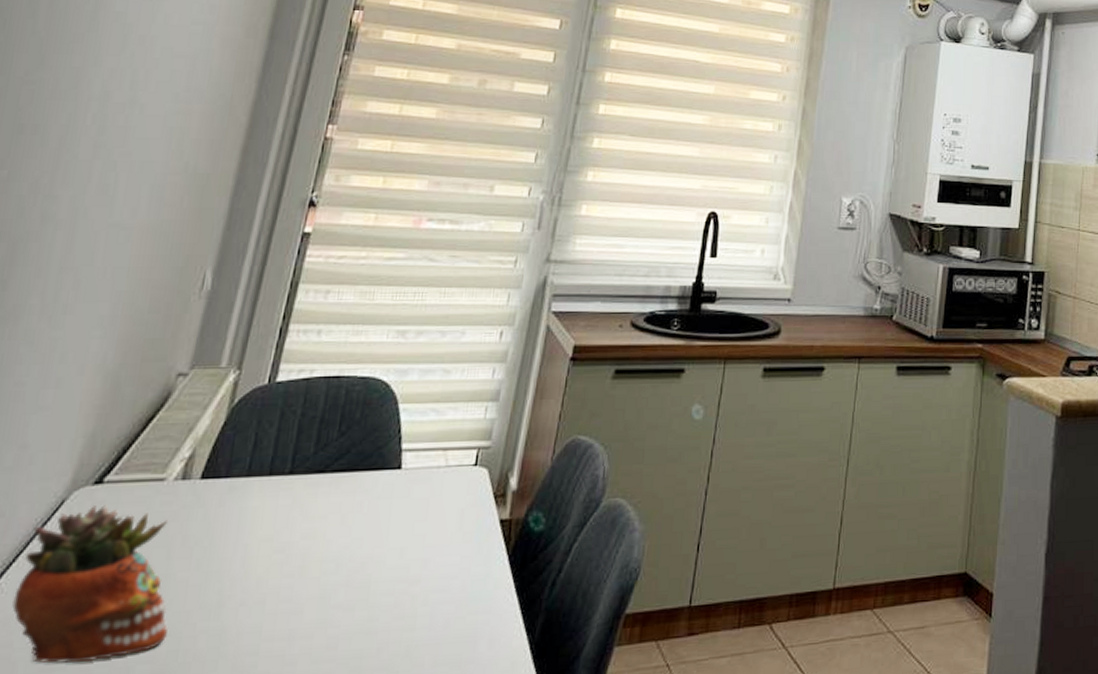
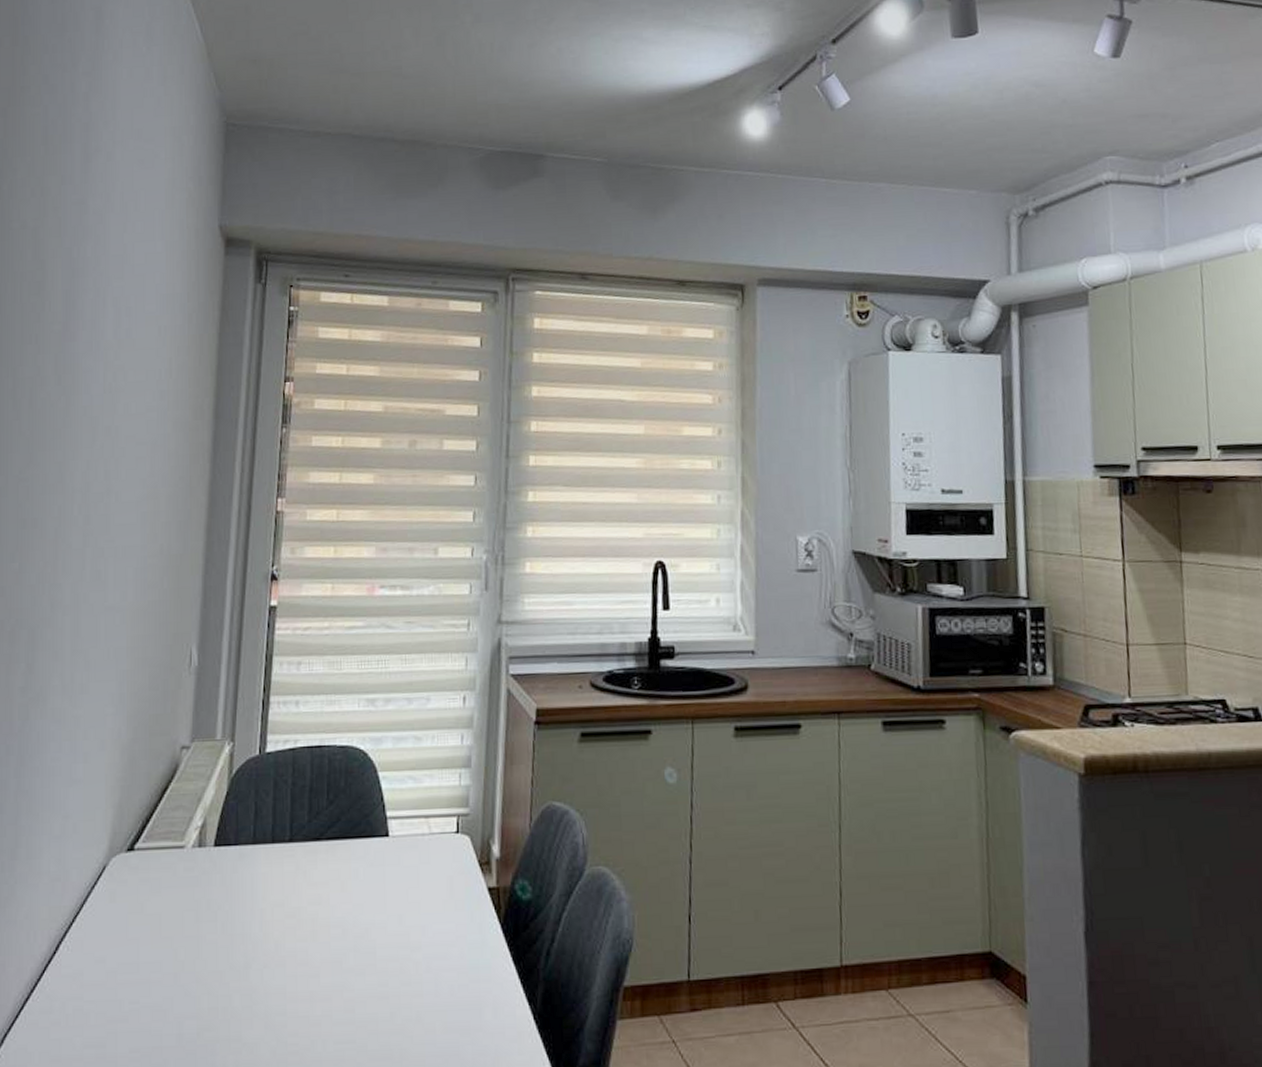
succulent planter: present [12,504,168,664] -> none [78,870,206,1017]

